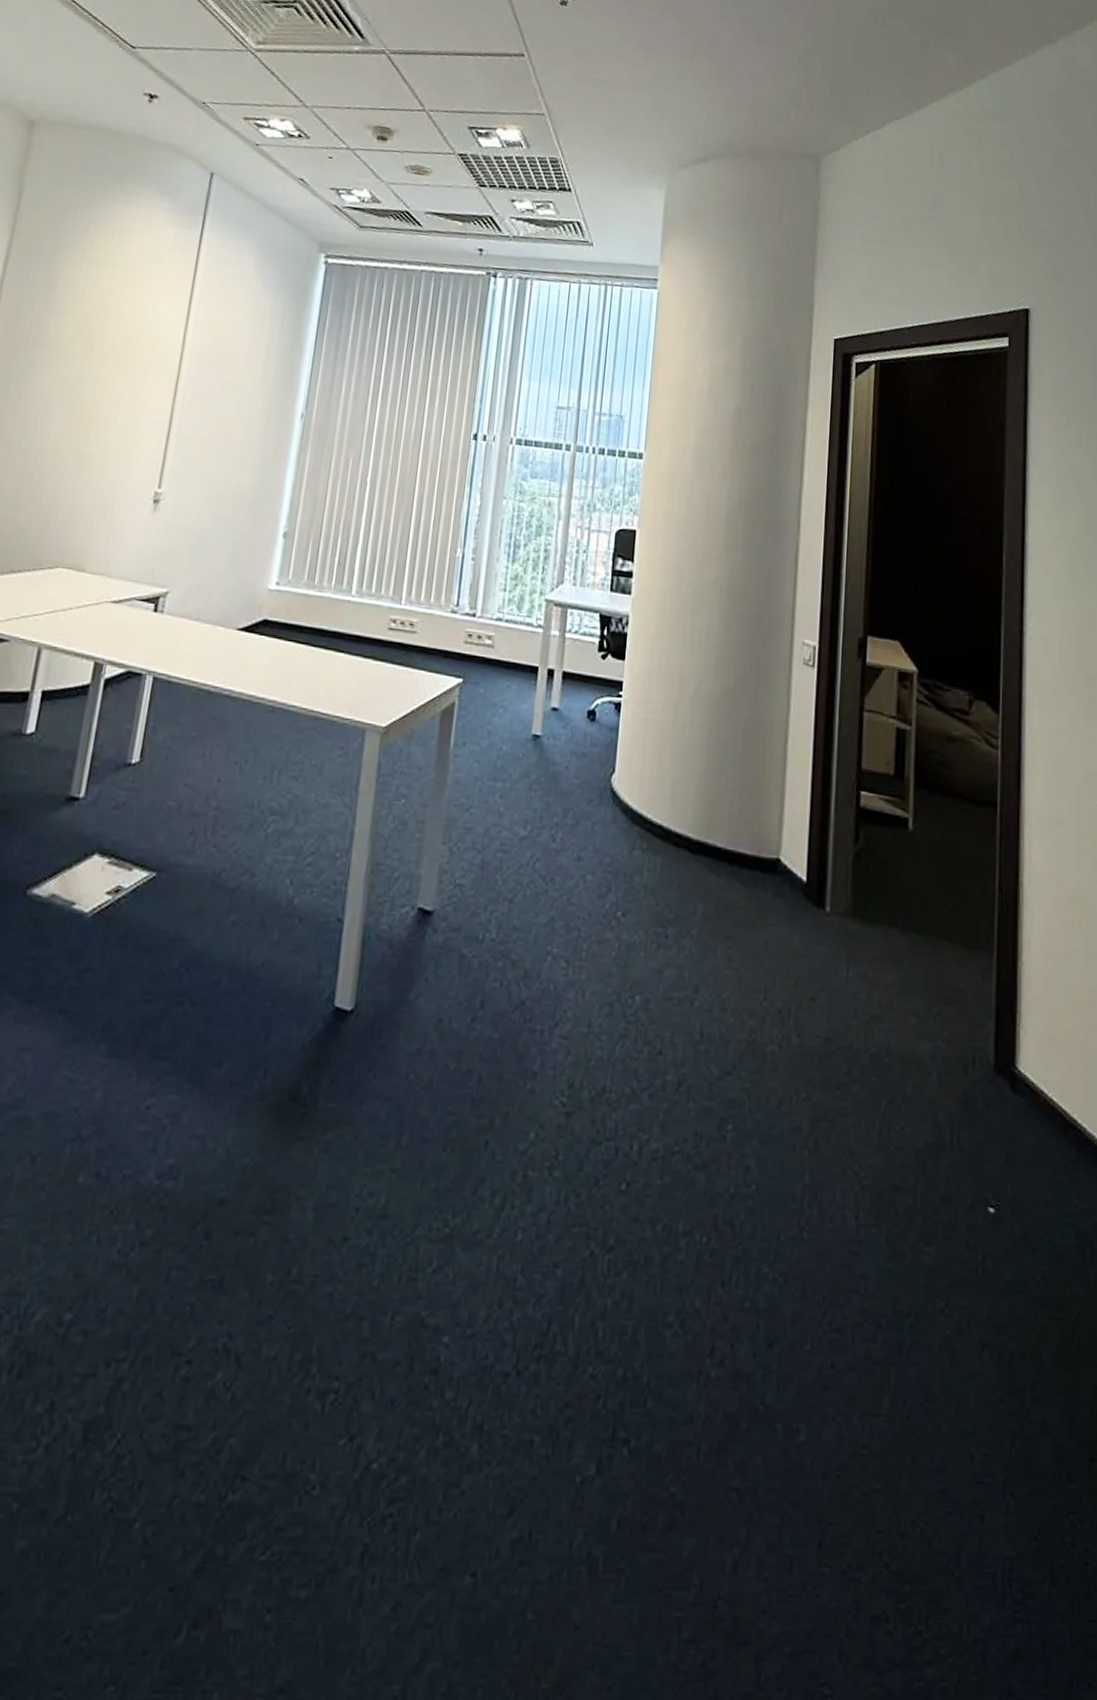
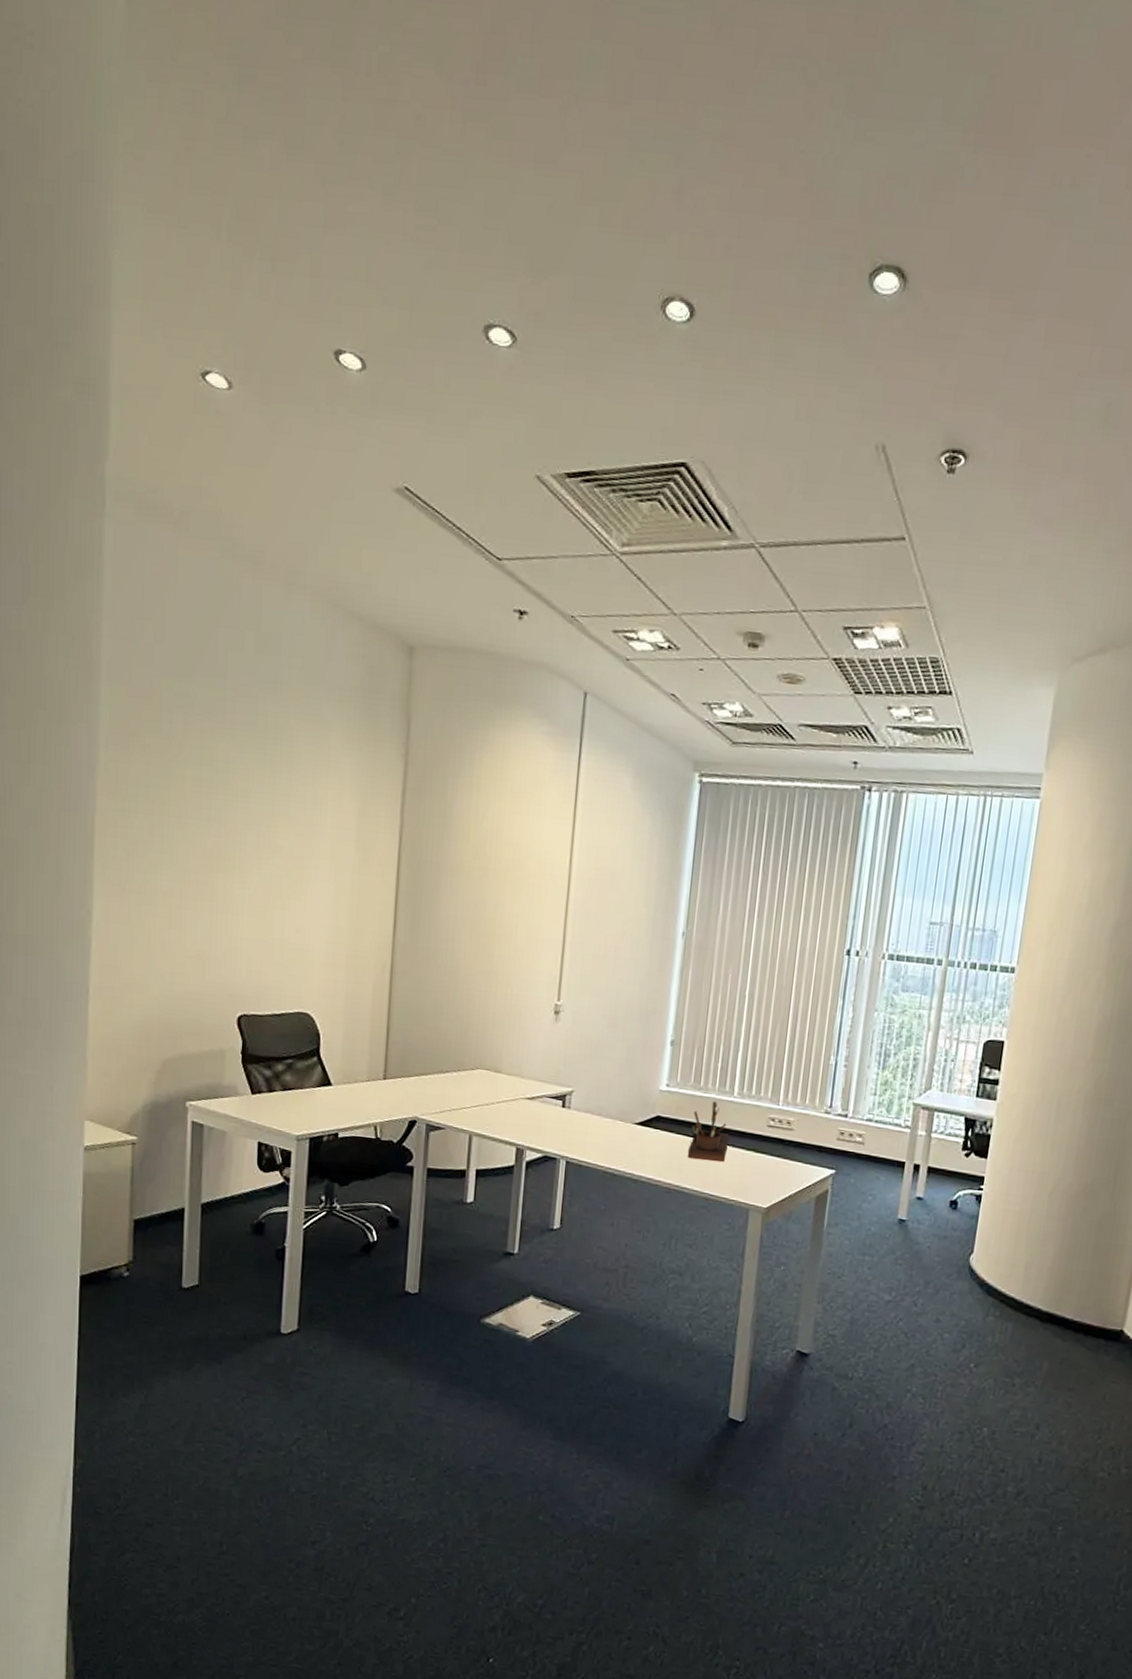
desk organizer: none [296,601,346,672] -> present [687,1101,730,1162]

